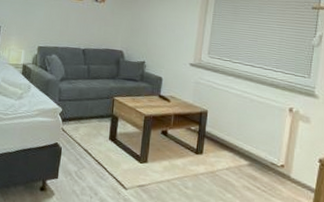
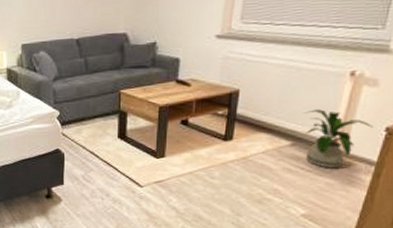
house plant: none [257,135,310,191] -> present [304,109,374,168]

